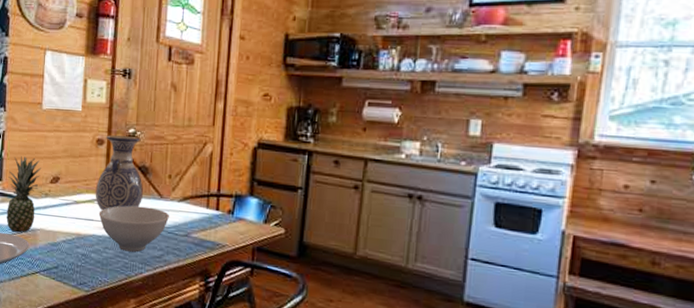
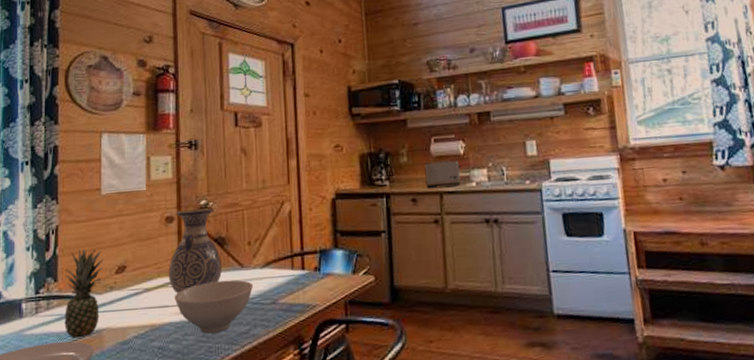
toaster: none [351,125,392,156] -> present [424,160,461,189]

